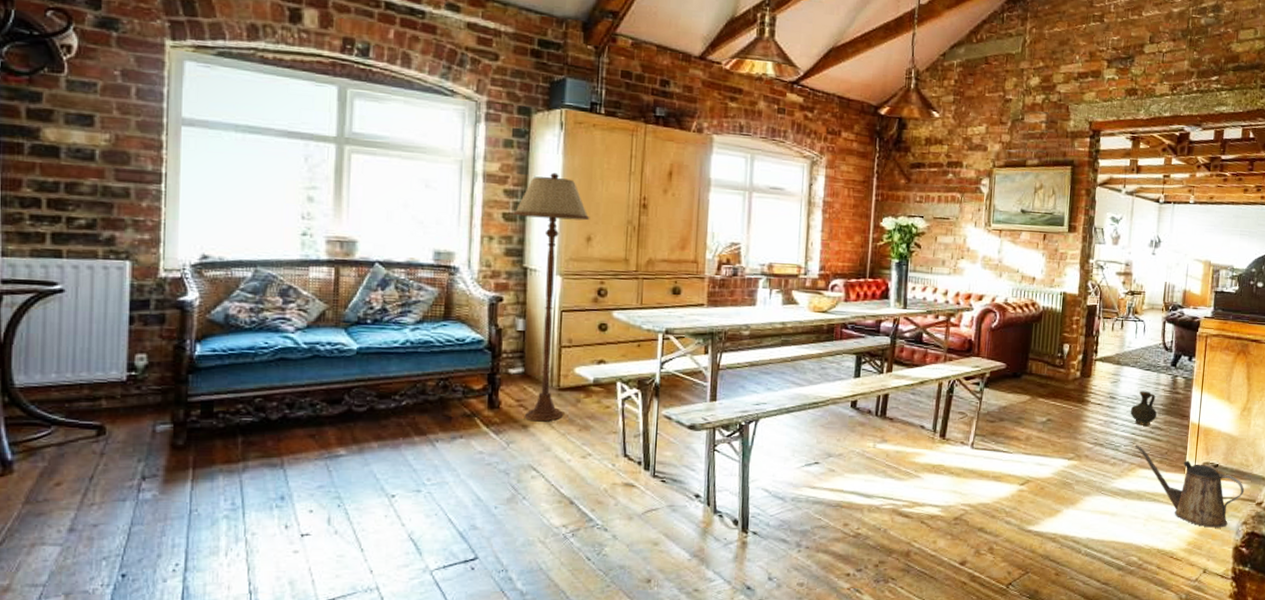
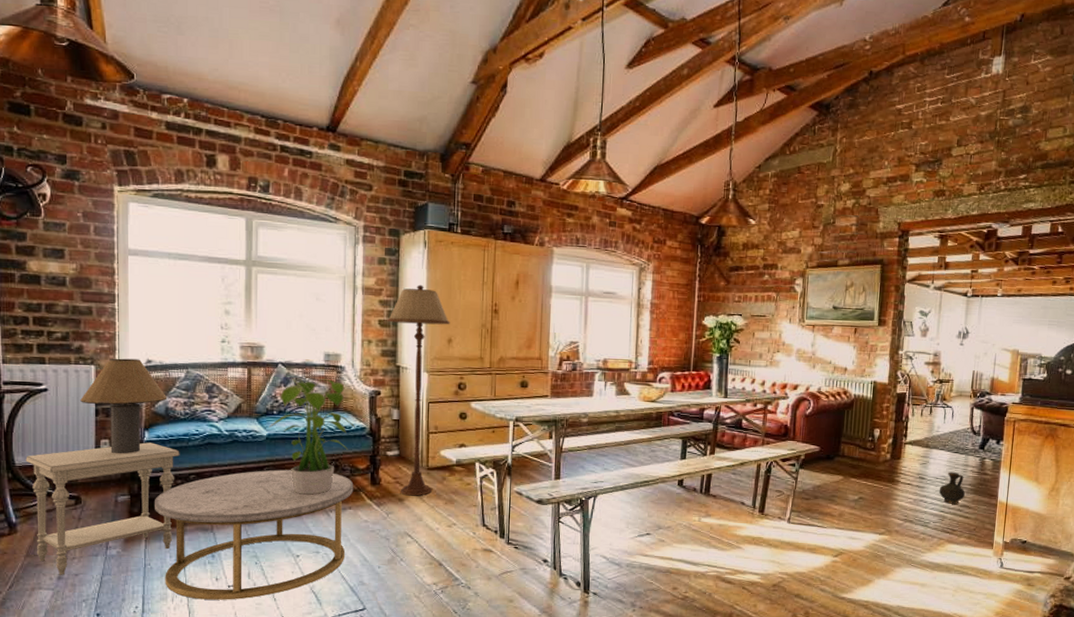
side table: none [29,357,243,526] -> present [25,442,180,575]
table lamp: none [109,252,228,372] -> present [80,358,168,454]
coffee table: none [206,391,467,552] -> present [155,469,354,600]
potted plant: none [360,280,470,421] -> present [269,378,355,495]
watering can: present [1135,444,1245,528] -> none [943,521,1053,600]

